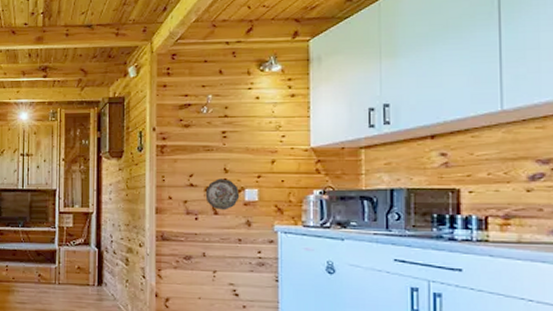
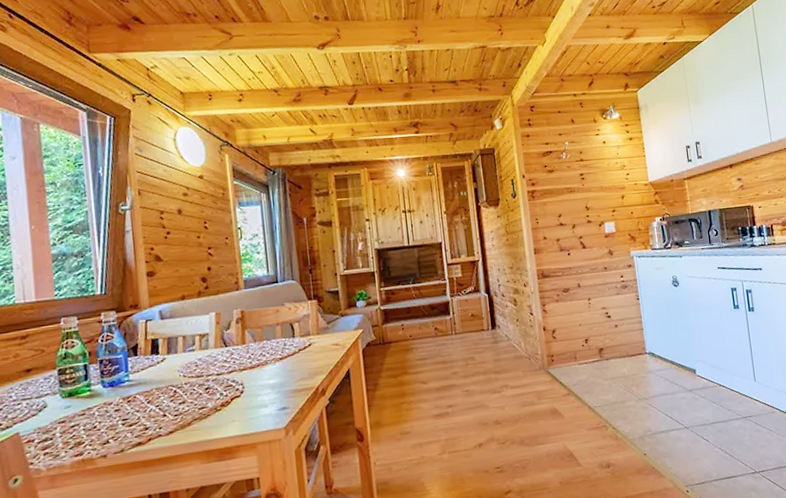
decorative plate: present [205,178,240,210] -> none [573,215,601,244]

